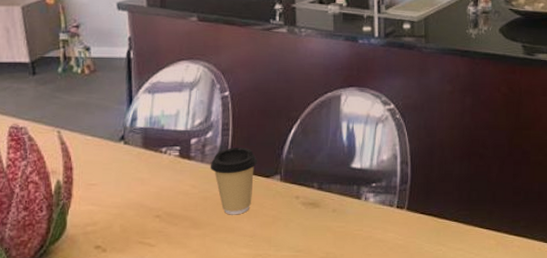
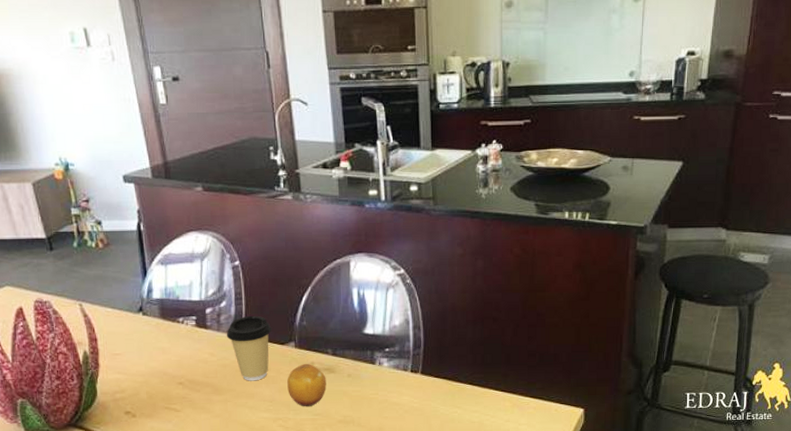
fruit: none [270,198,310,243] -> present [287,364,326,407]

